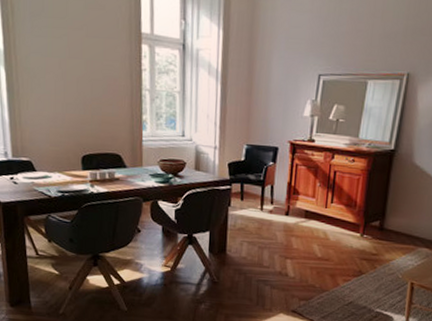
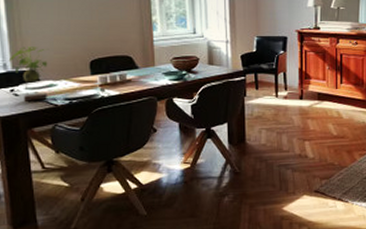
plant: none [9,136,44,191] -> present [8,46,48,101]

